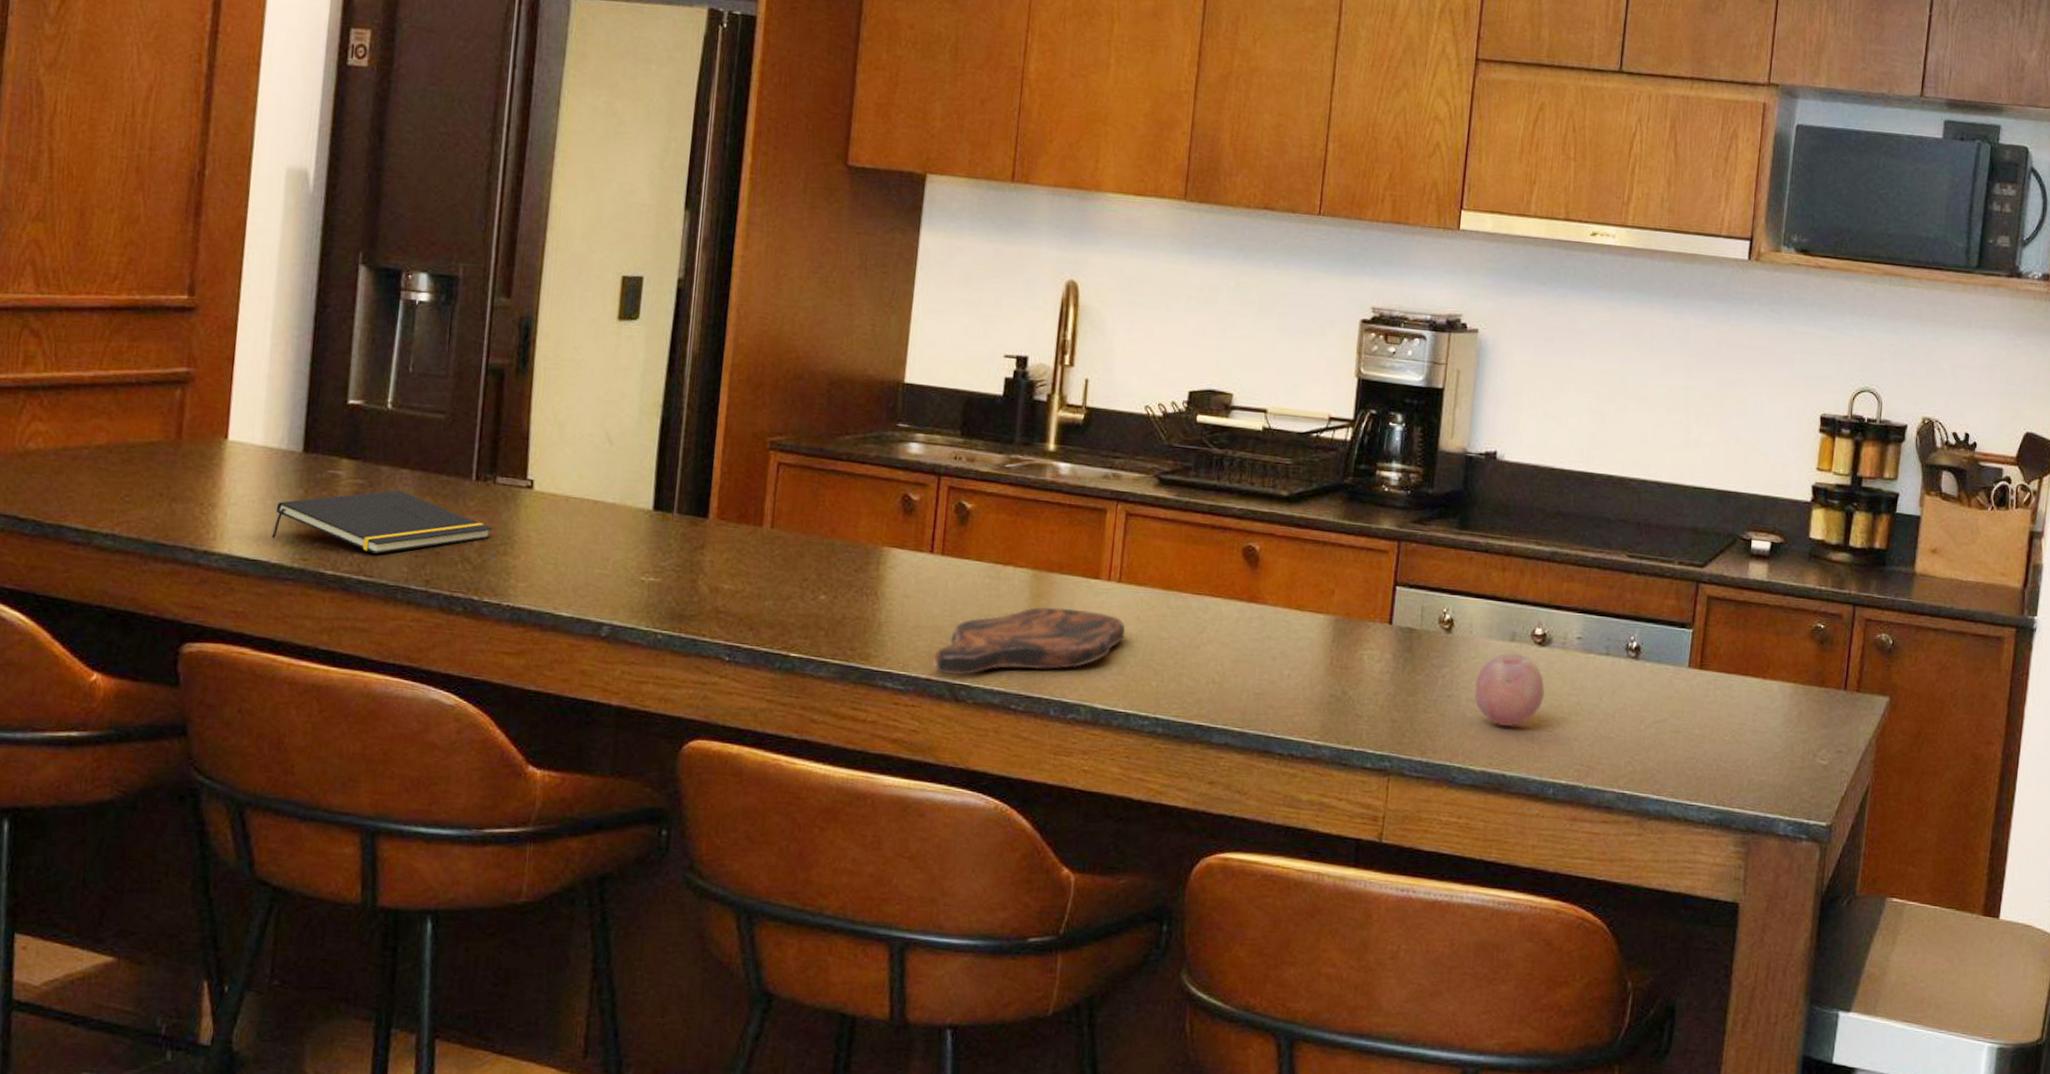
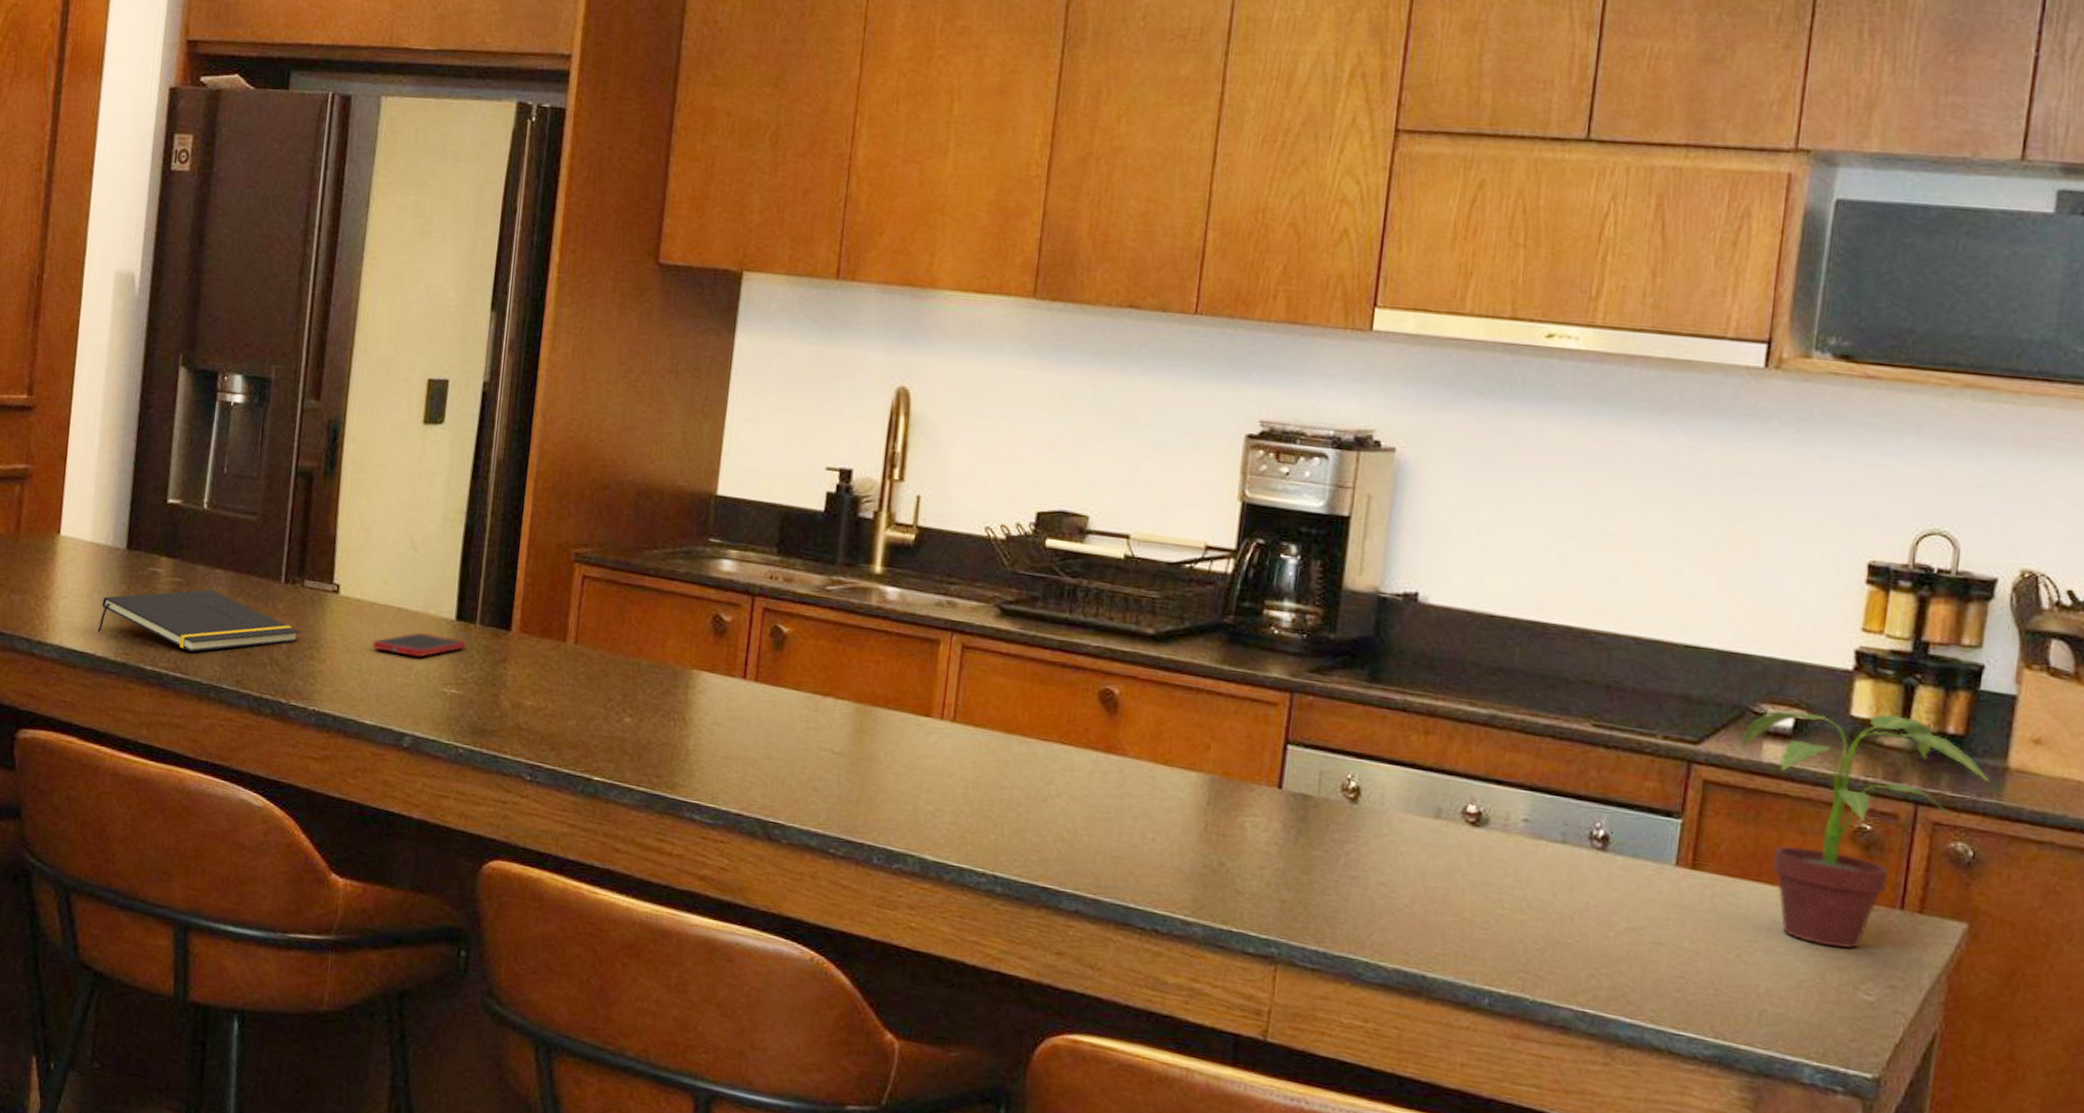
cell phone: none [568,524,664,548] -> present [372,633,467,657]
cutting board: present [932,606,1126,676] -> none [743,743,960,814]
fruit: present [1473,652,1545,727] -> none [1385,831,1479,920]
potted plant: none [1733,535,1903,725] -> present [1739,710,1990,949]

